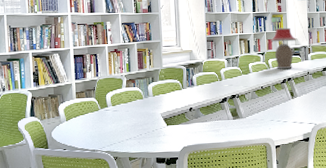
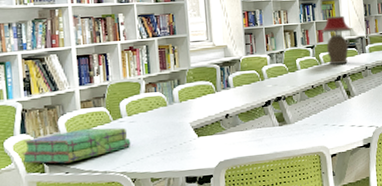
stack of books: none [31,114,114,142] -> present [21,127,131,164]

